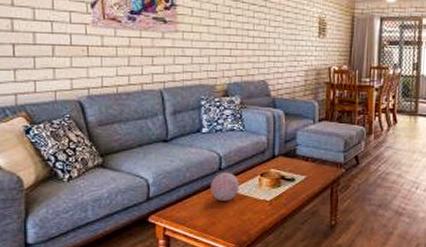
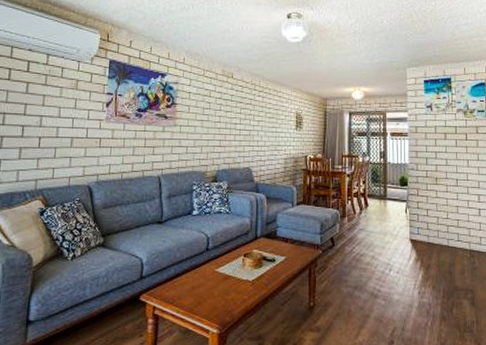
decorative orb: present [210,172,239,202] -> none [198,252,225,282]

